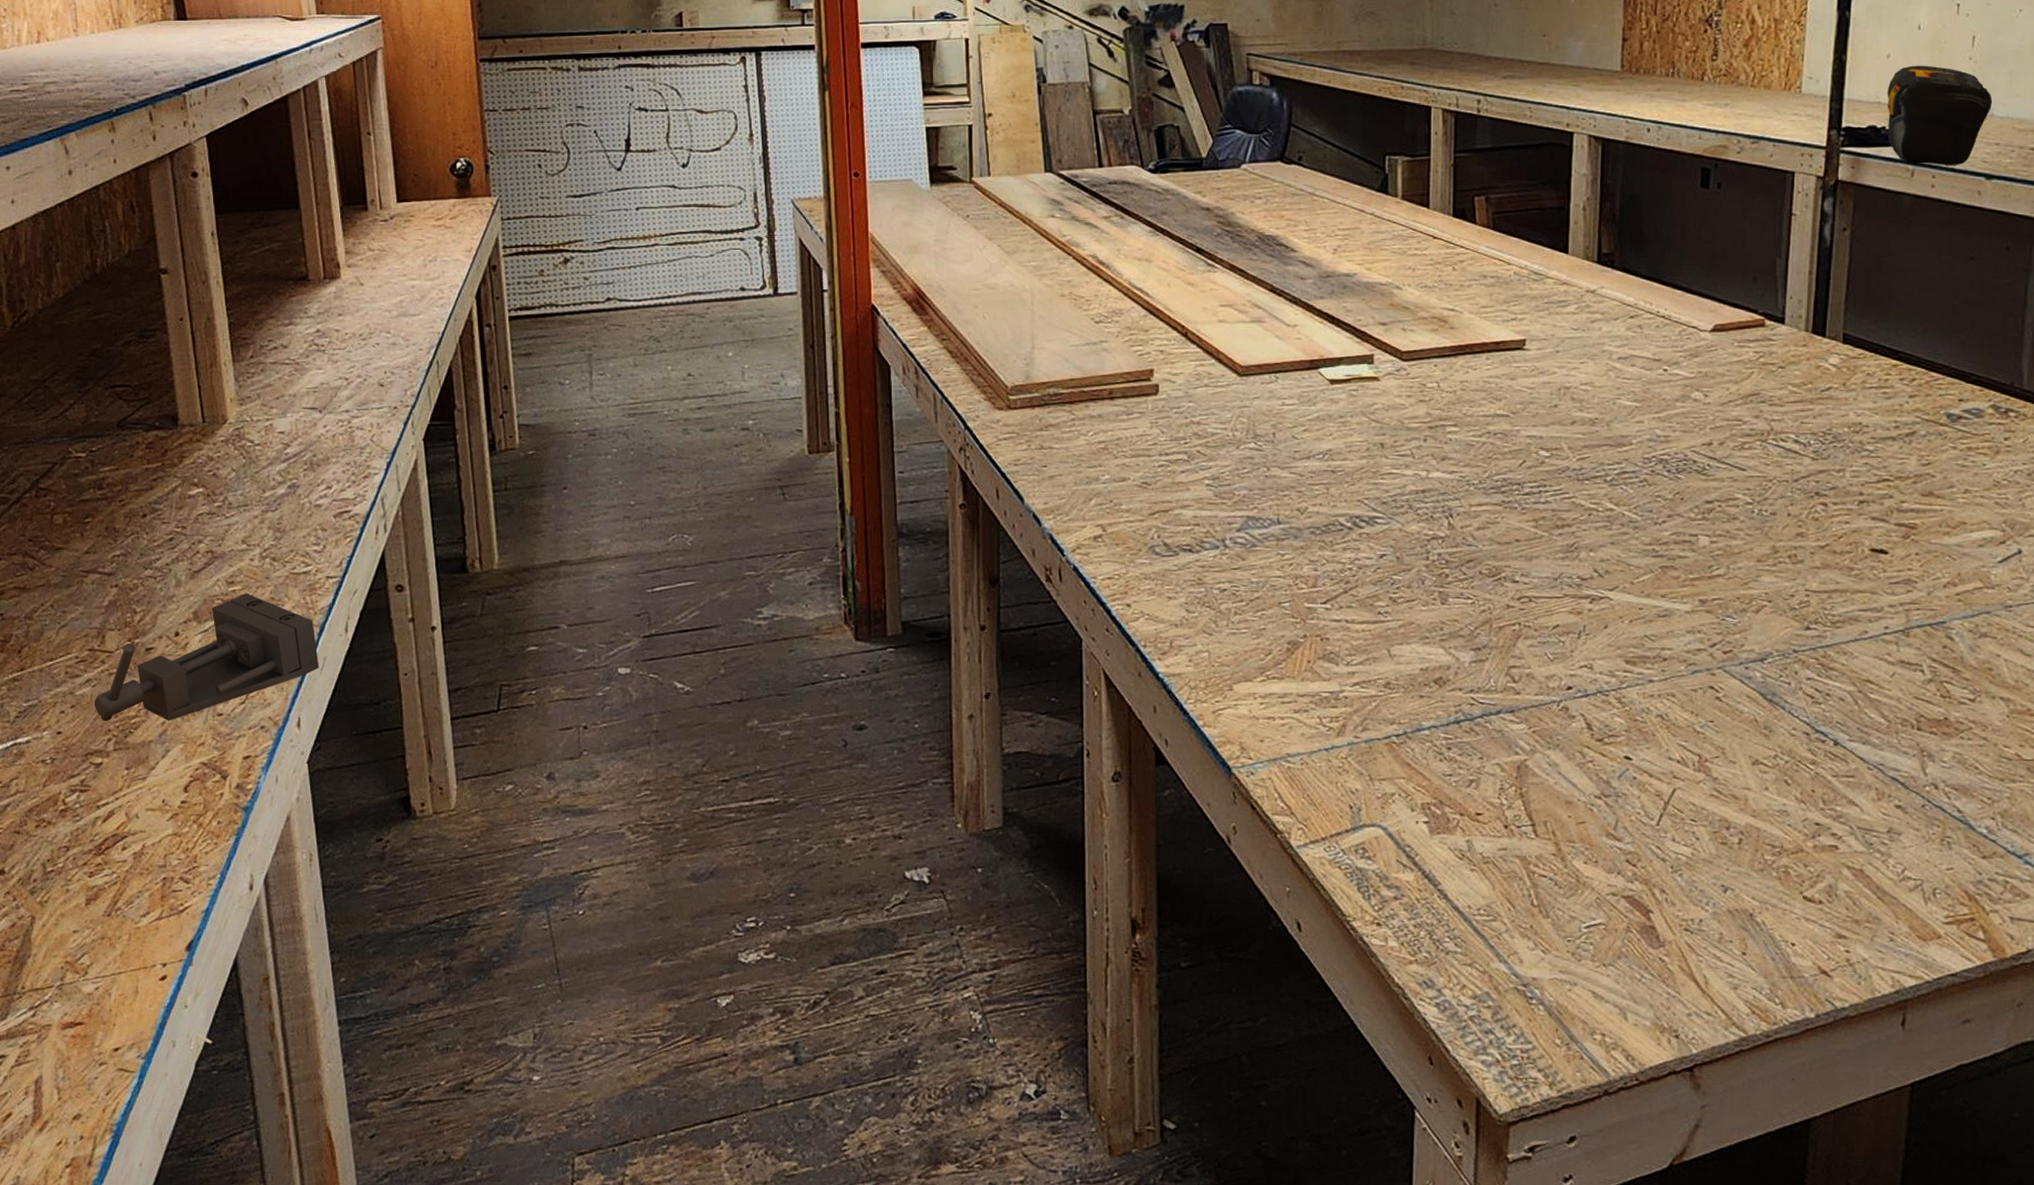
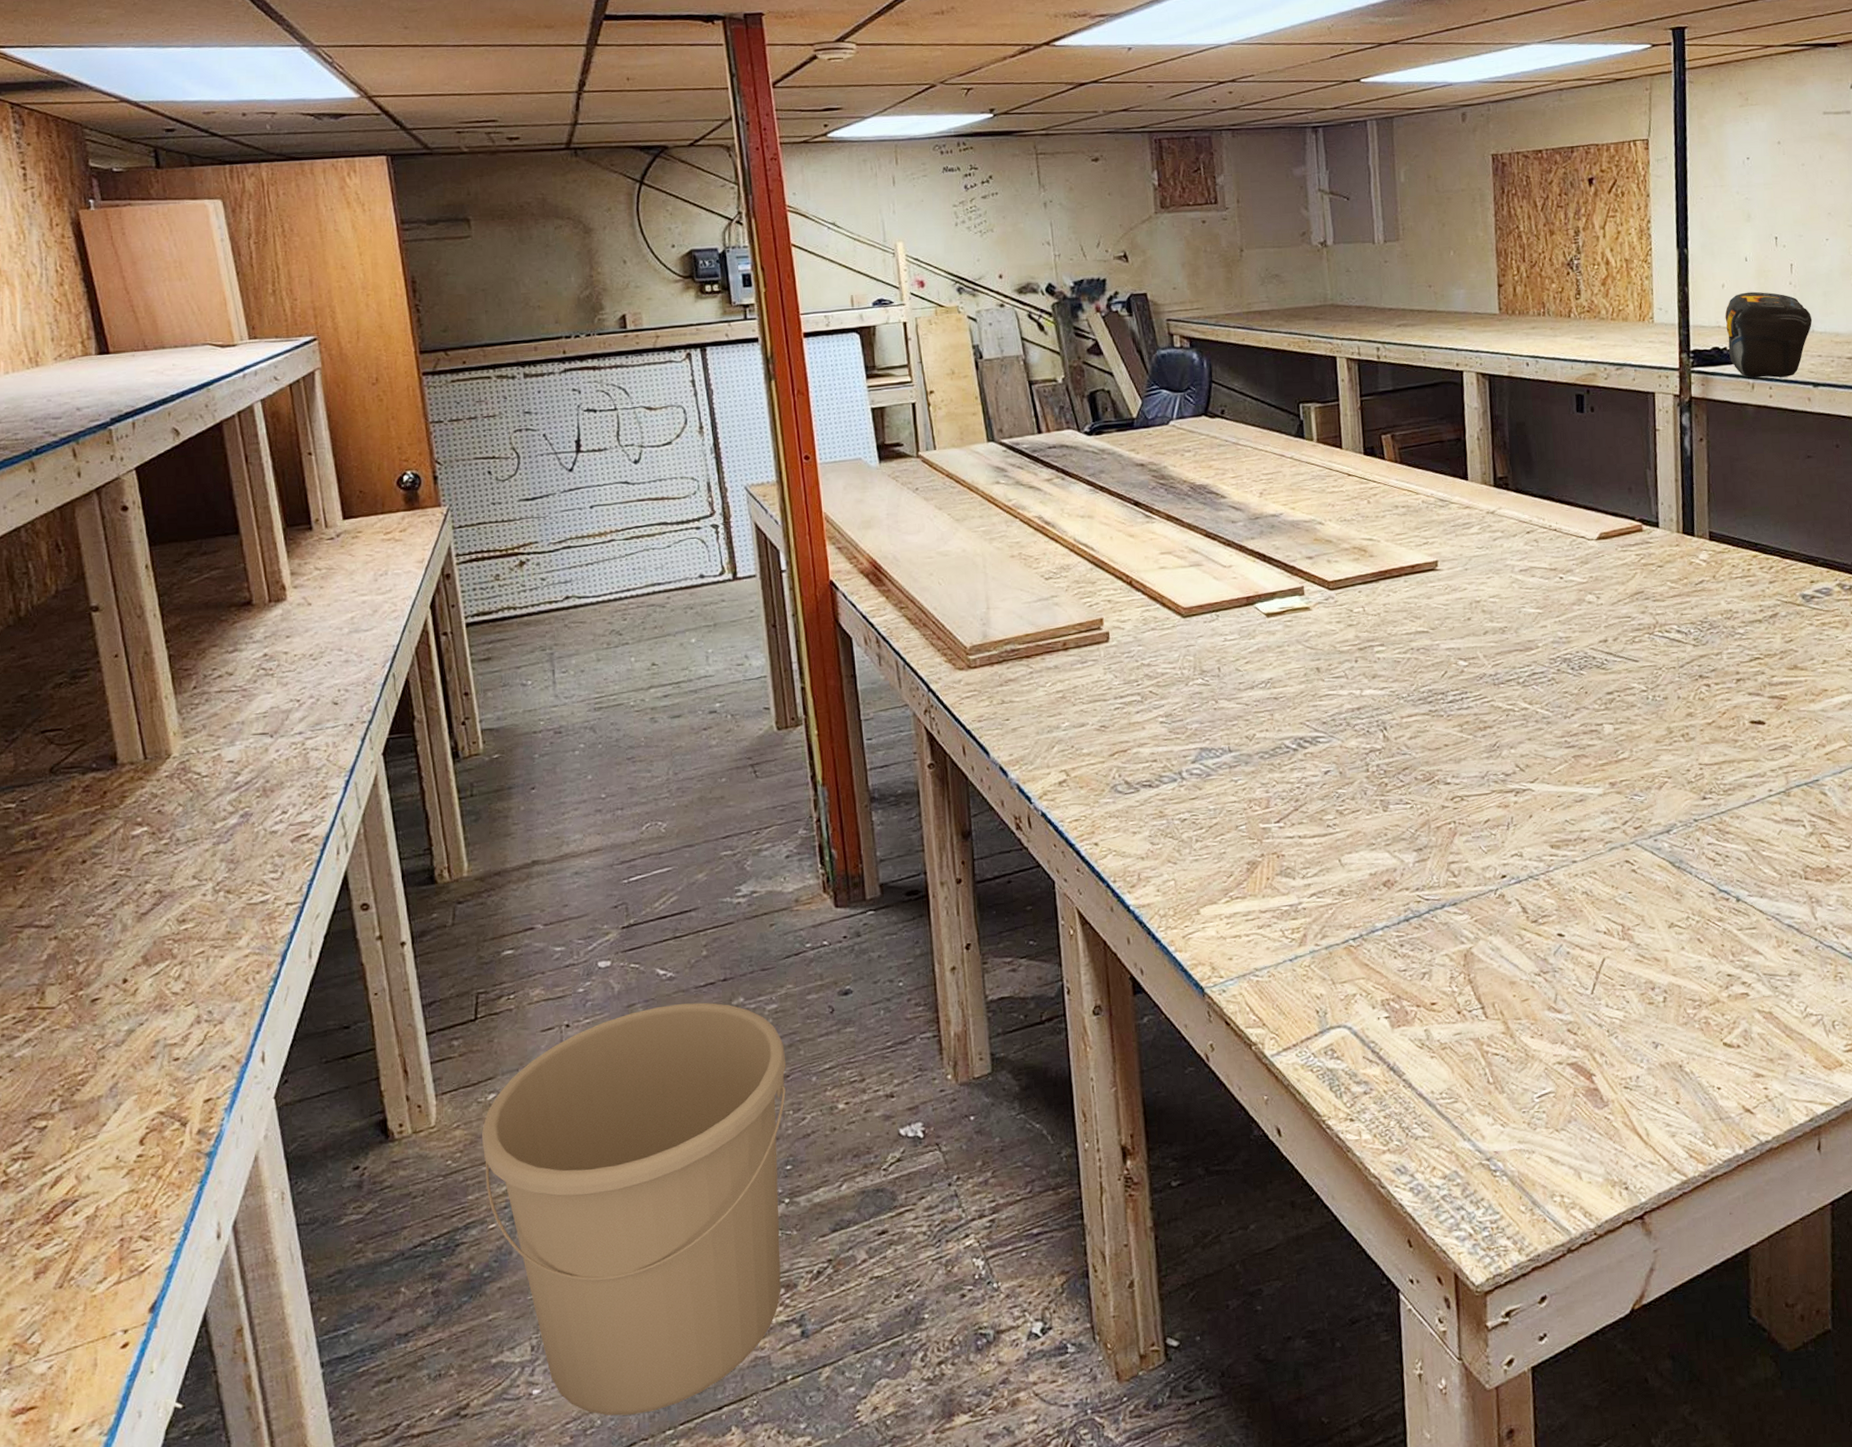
bench vise: present [94,592,319,722] -> none [35,929,283,1082]
bucket: none [497,719,797,1115] -> present [481,1002,787,1416]

